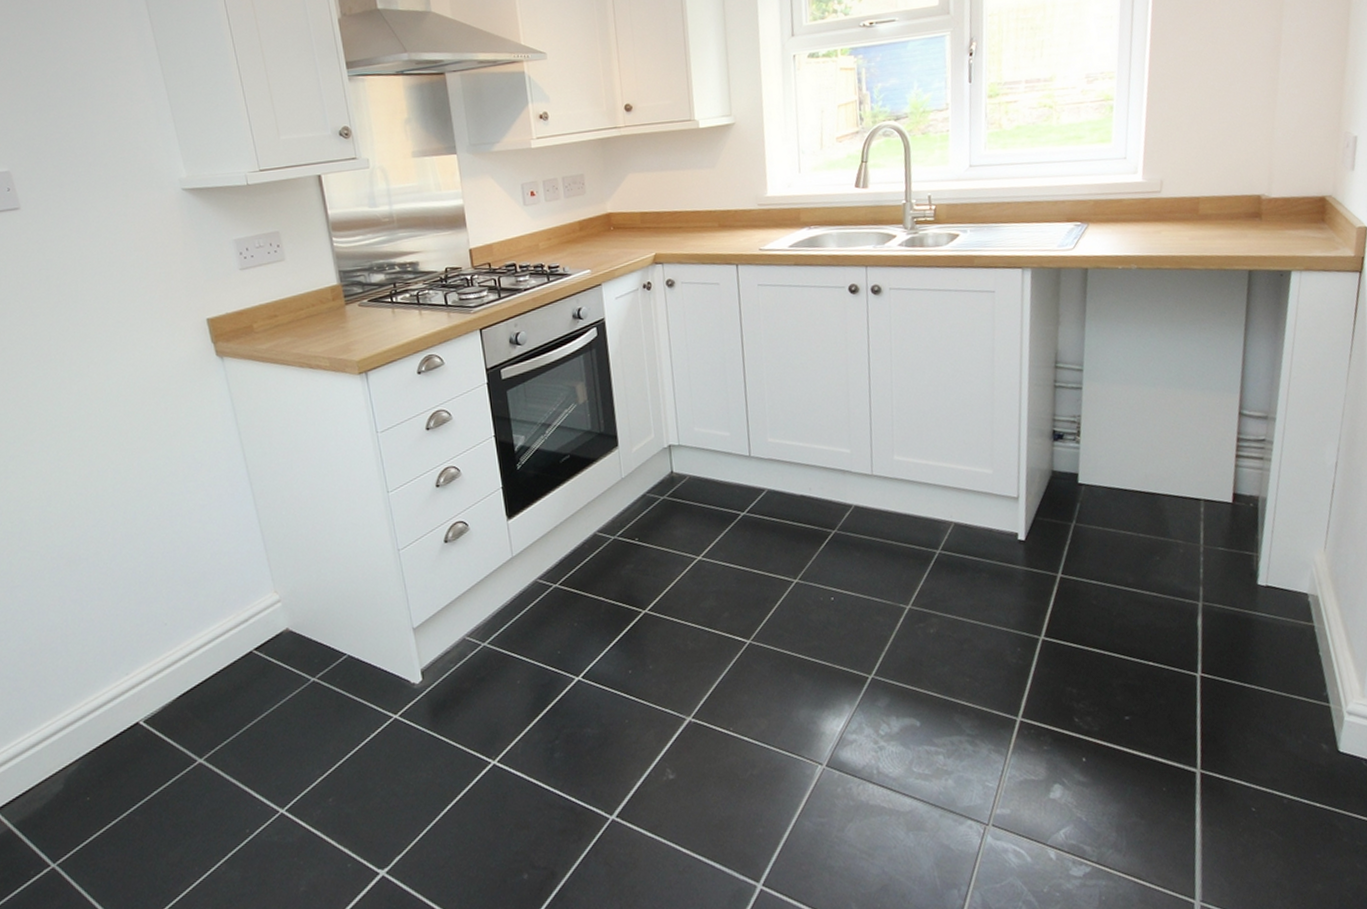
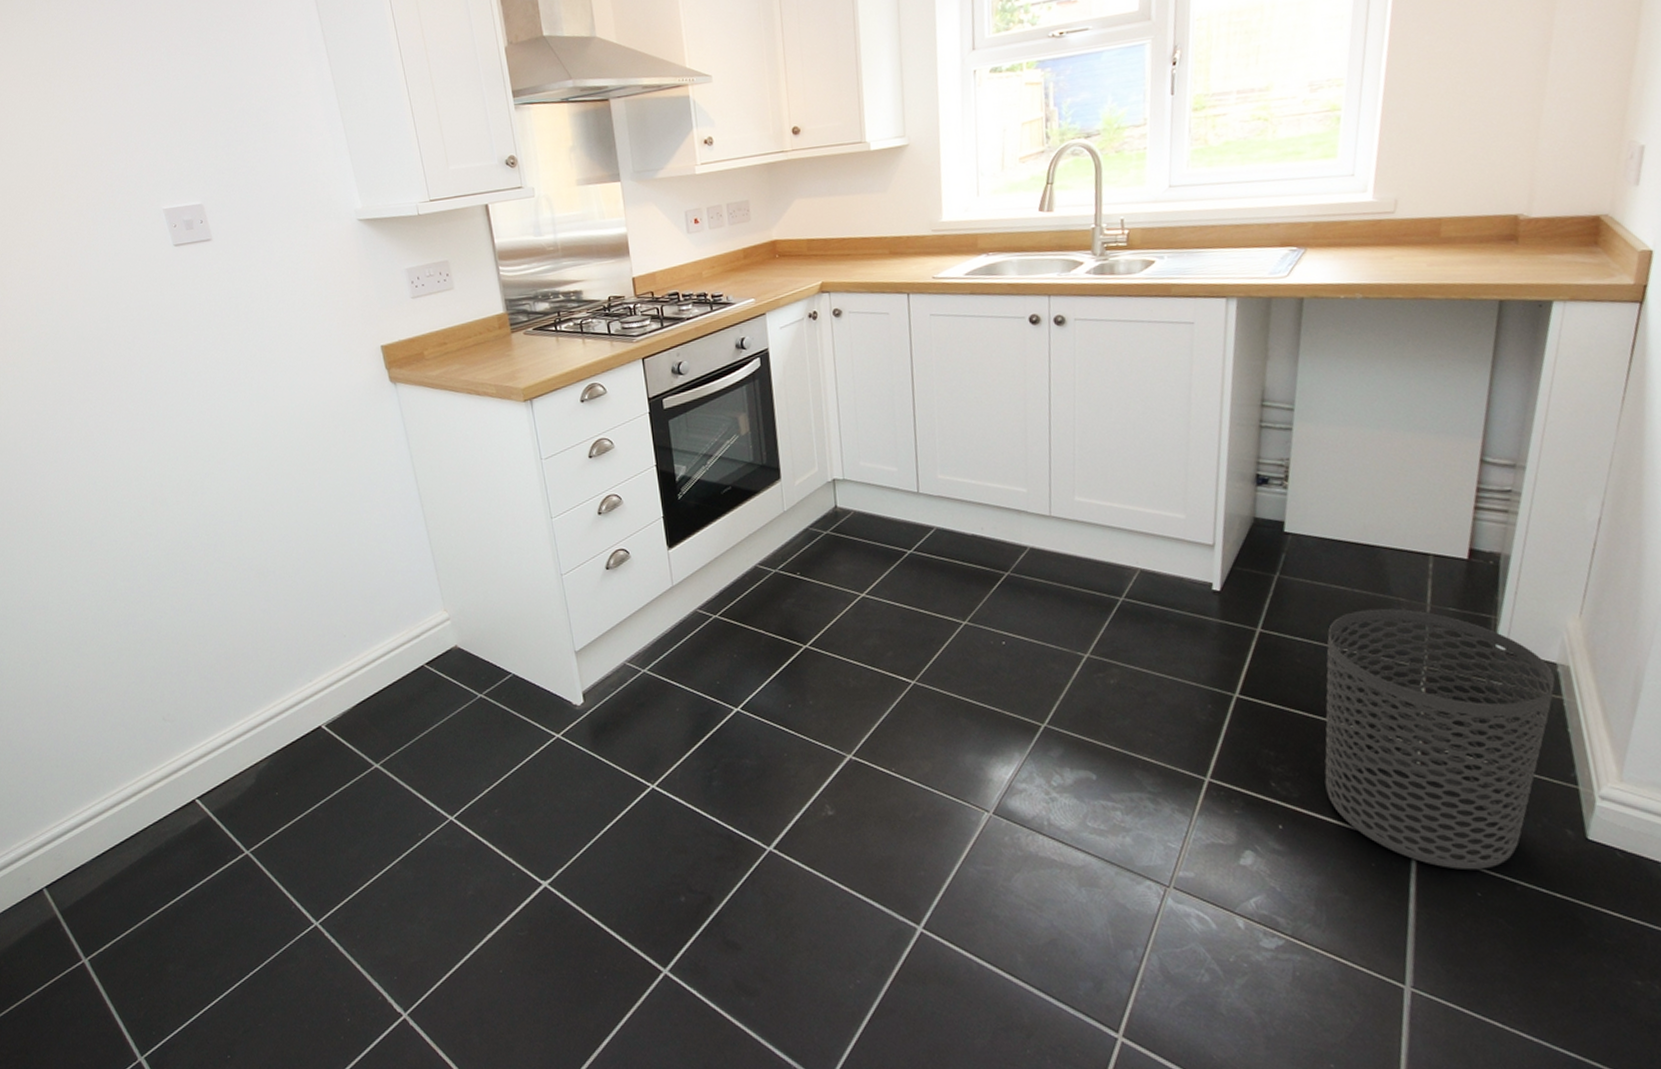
waste bin: none [1118,550,1307,788] -> present [1324,608,1555,870]

